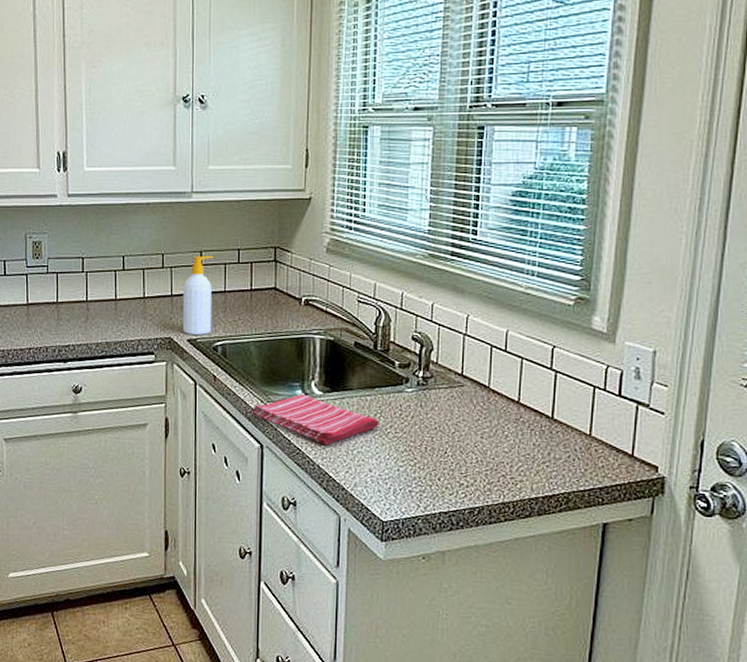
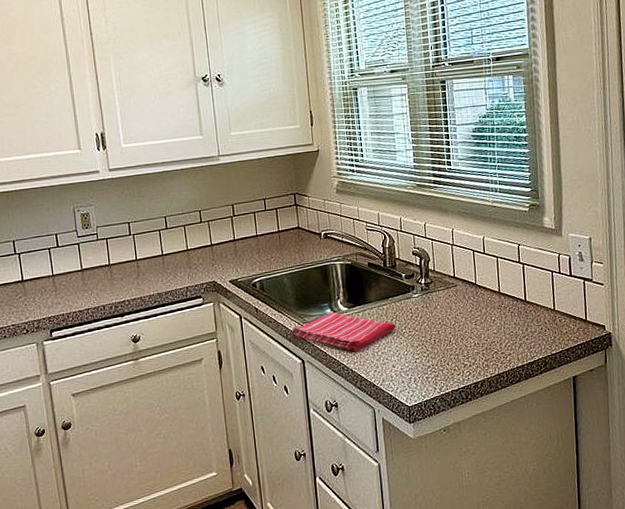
soap bottle: present [182,255,213,335] -> none [220,207,250,276]

